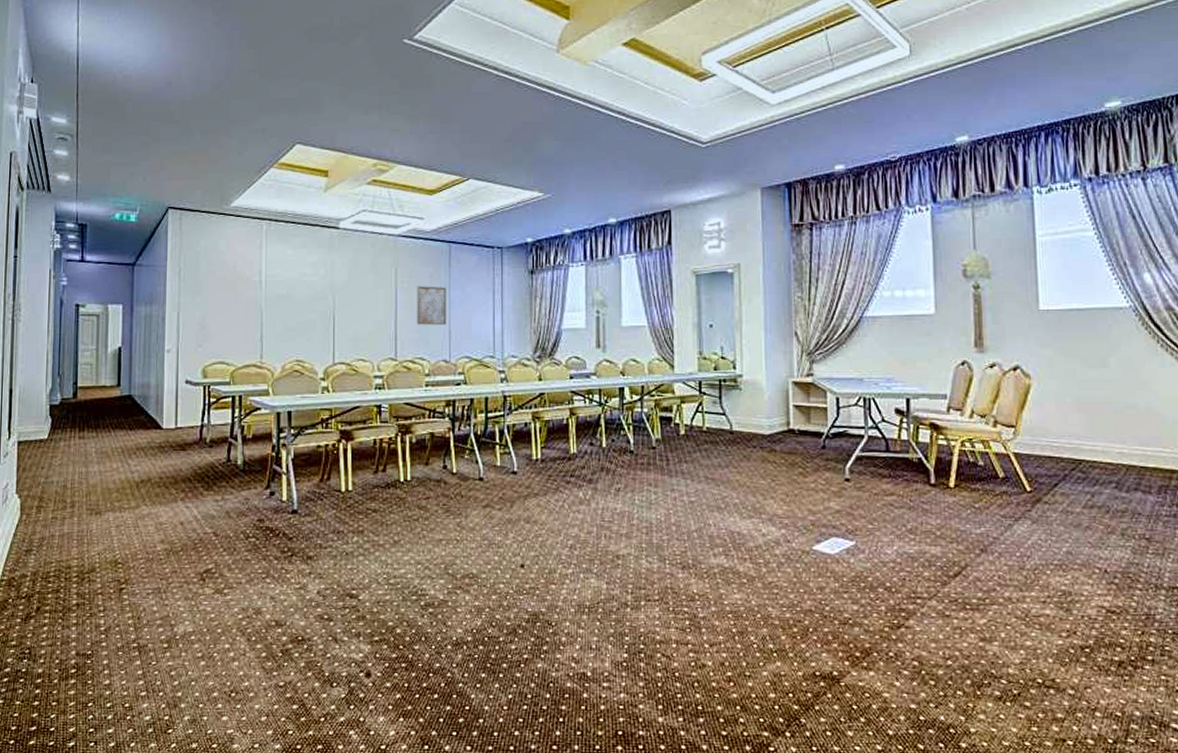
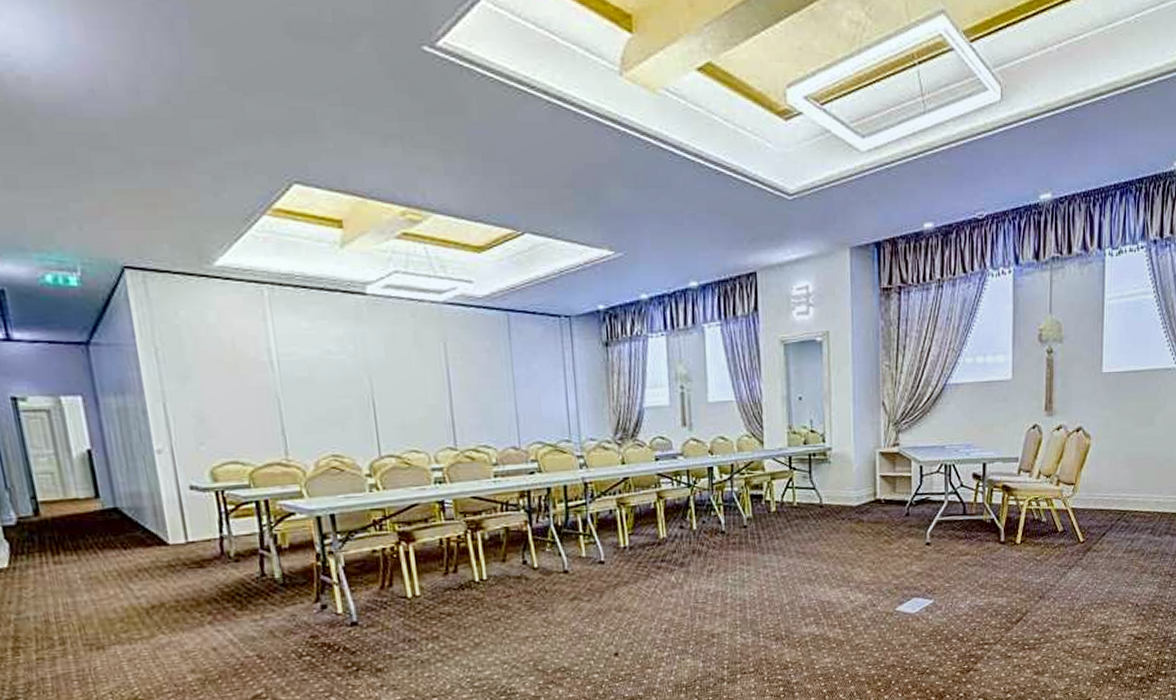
wall art: present [417,286,447,325] -> none [472,362,512,409]

